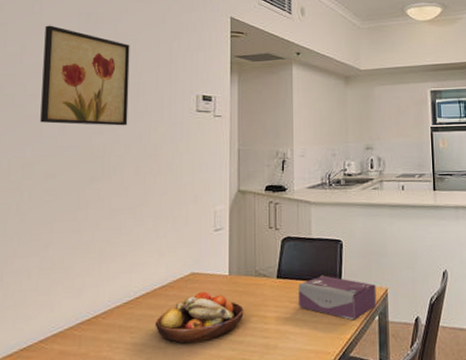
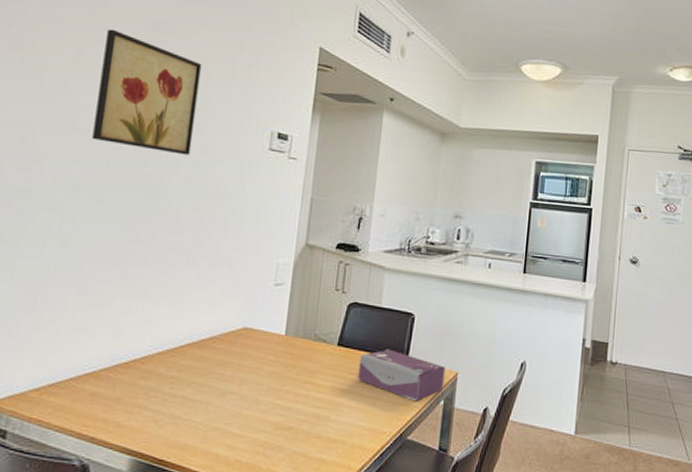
fruit bowl: present [155,291,244,344] -> none [198,349,297,403]

